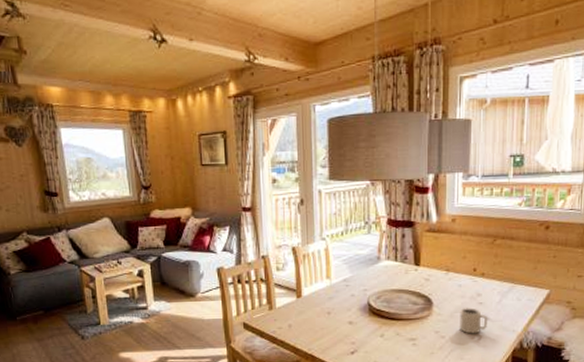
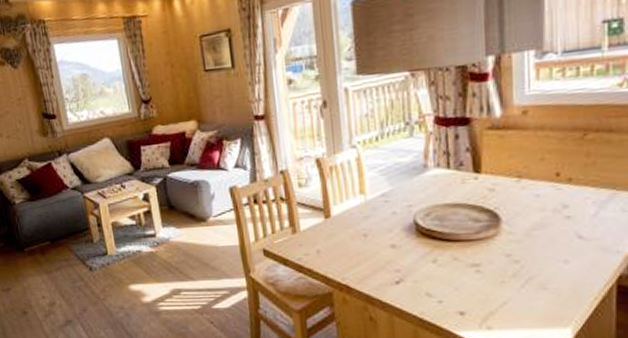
cup: present [458,308,488,334] -> none [538,223,580,257]

